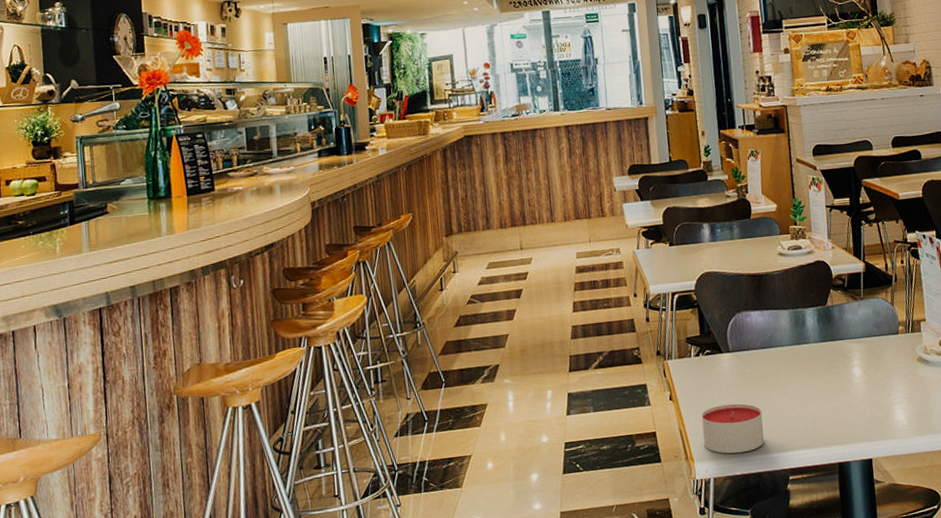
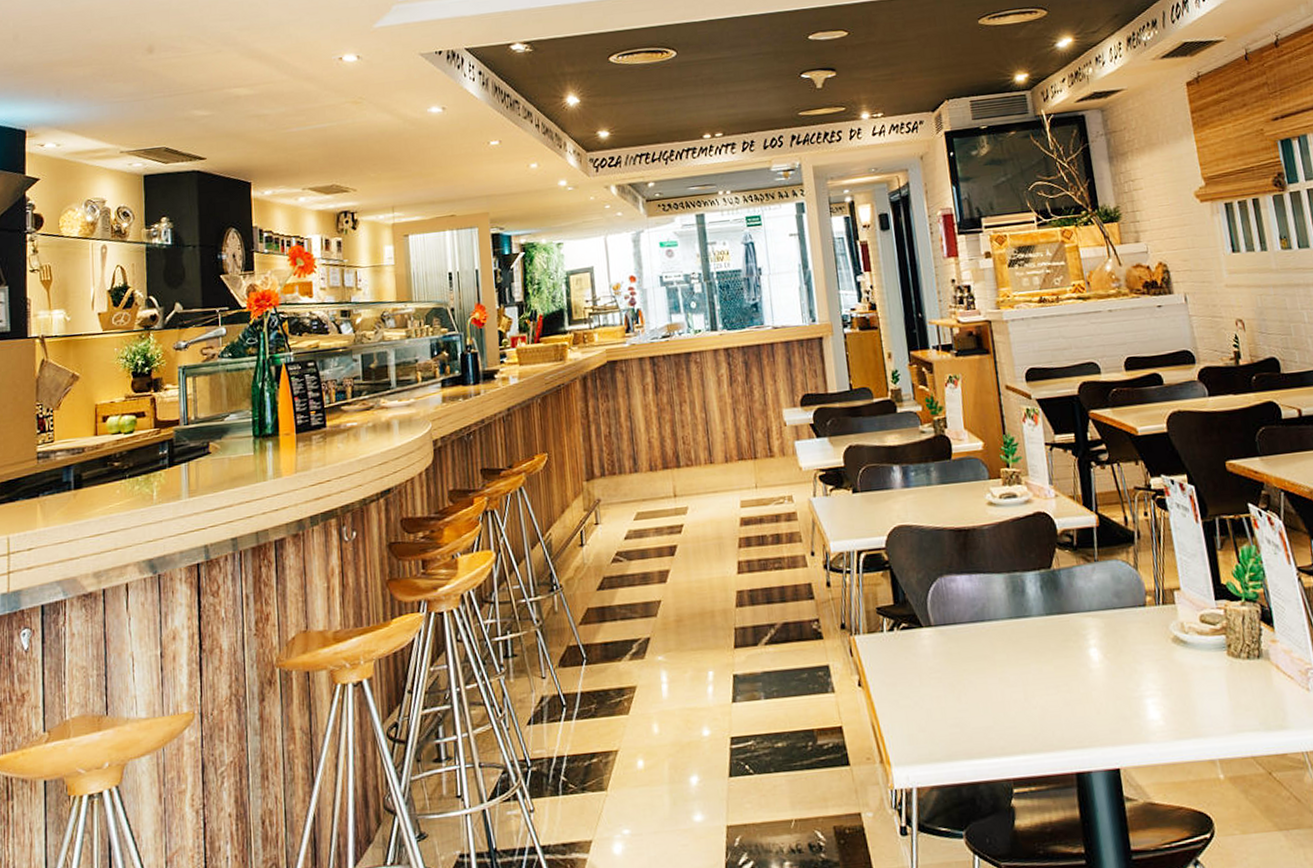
candle: present [701,403,765,454] -> none [898,692,979,758]

